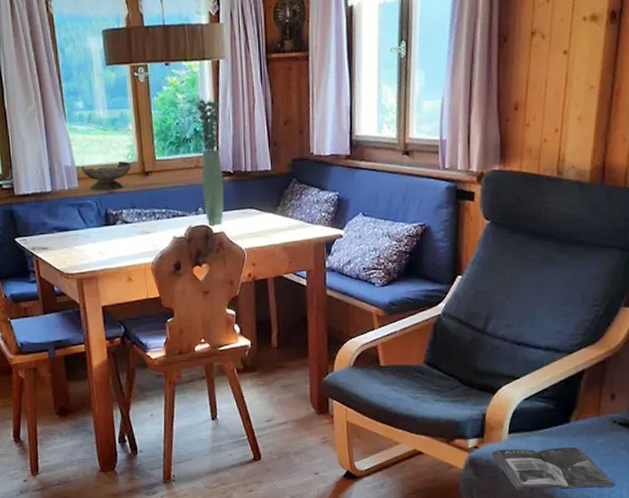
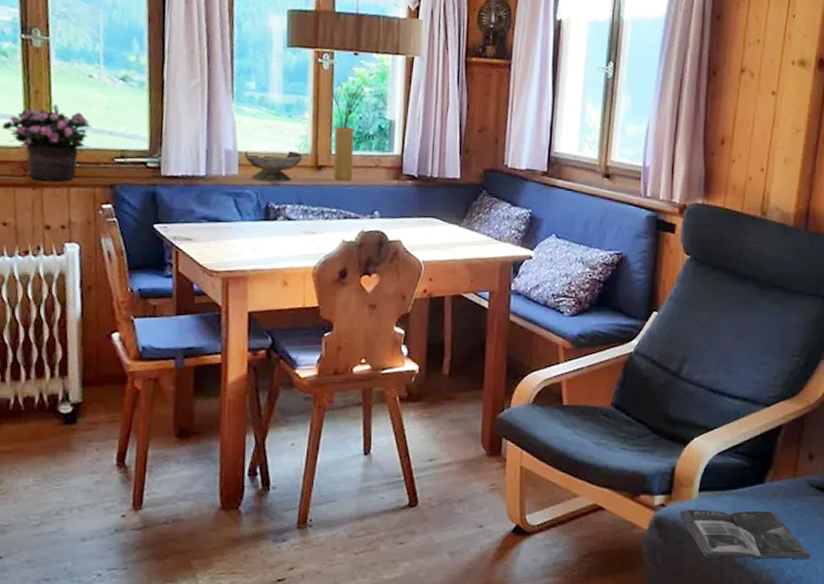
vase: none [150,88,180,184] -> present [332,79,367,181]
vase: present [196,95,225,225] -> none [380,90,410,232]

